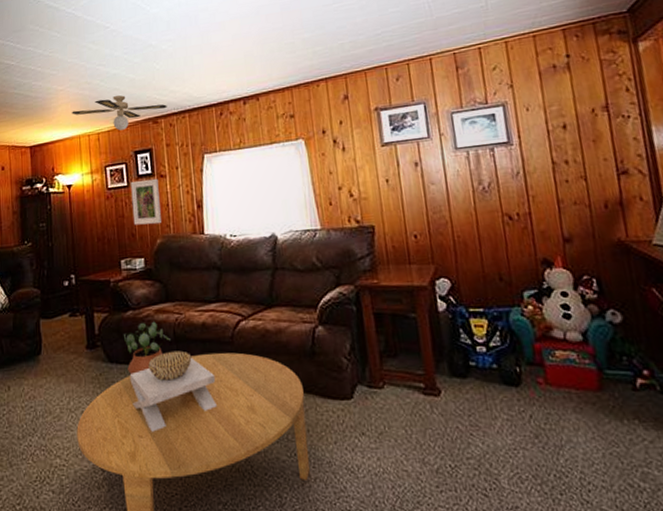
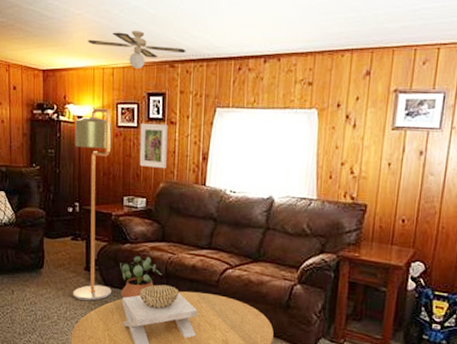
floor lamp: none [65,172,117,385] -> present [73,108,112,301]

